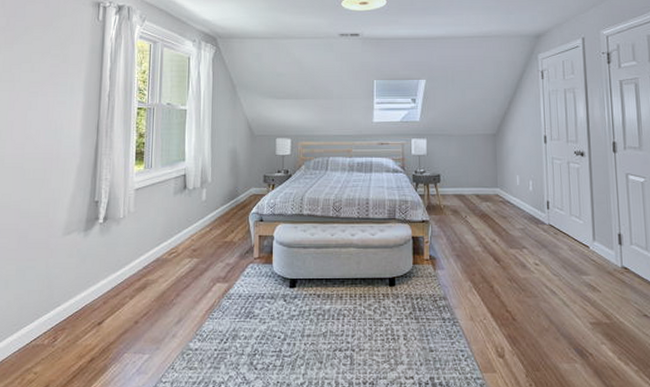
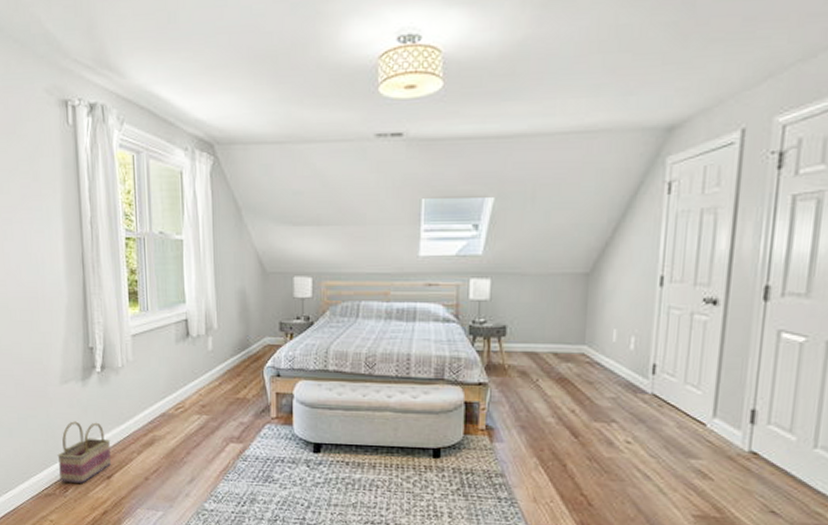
basket: none [50,270,106,331] -> present [57,421,111,483]

